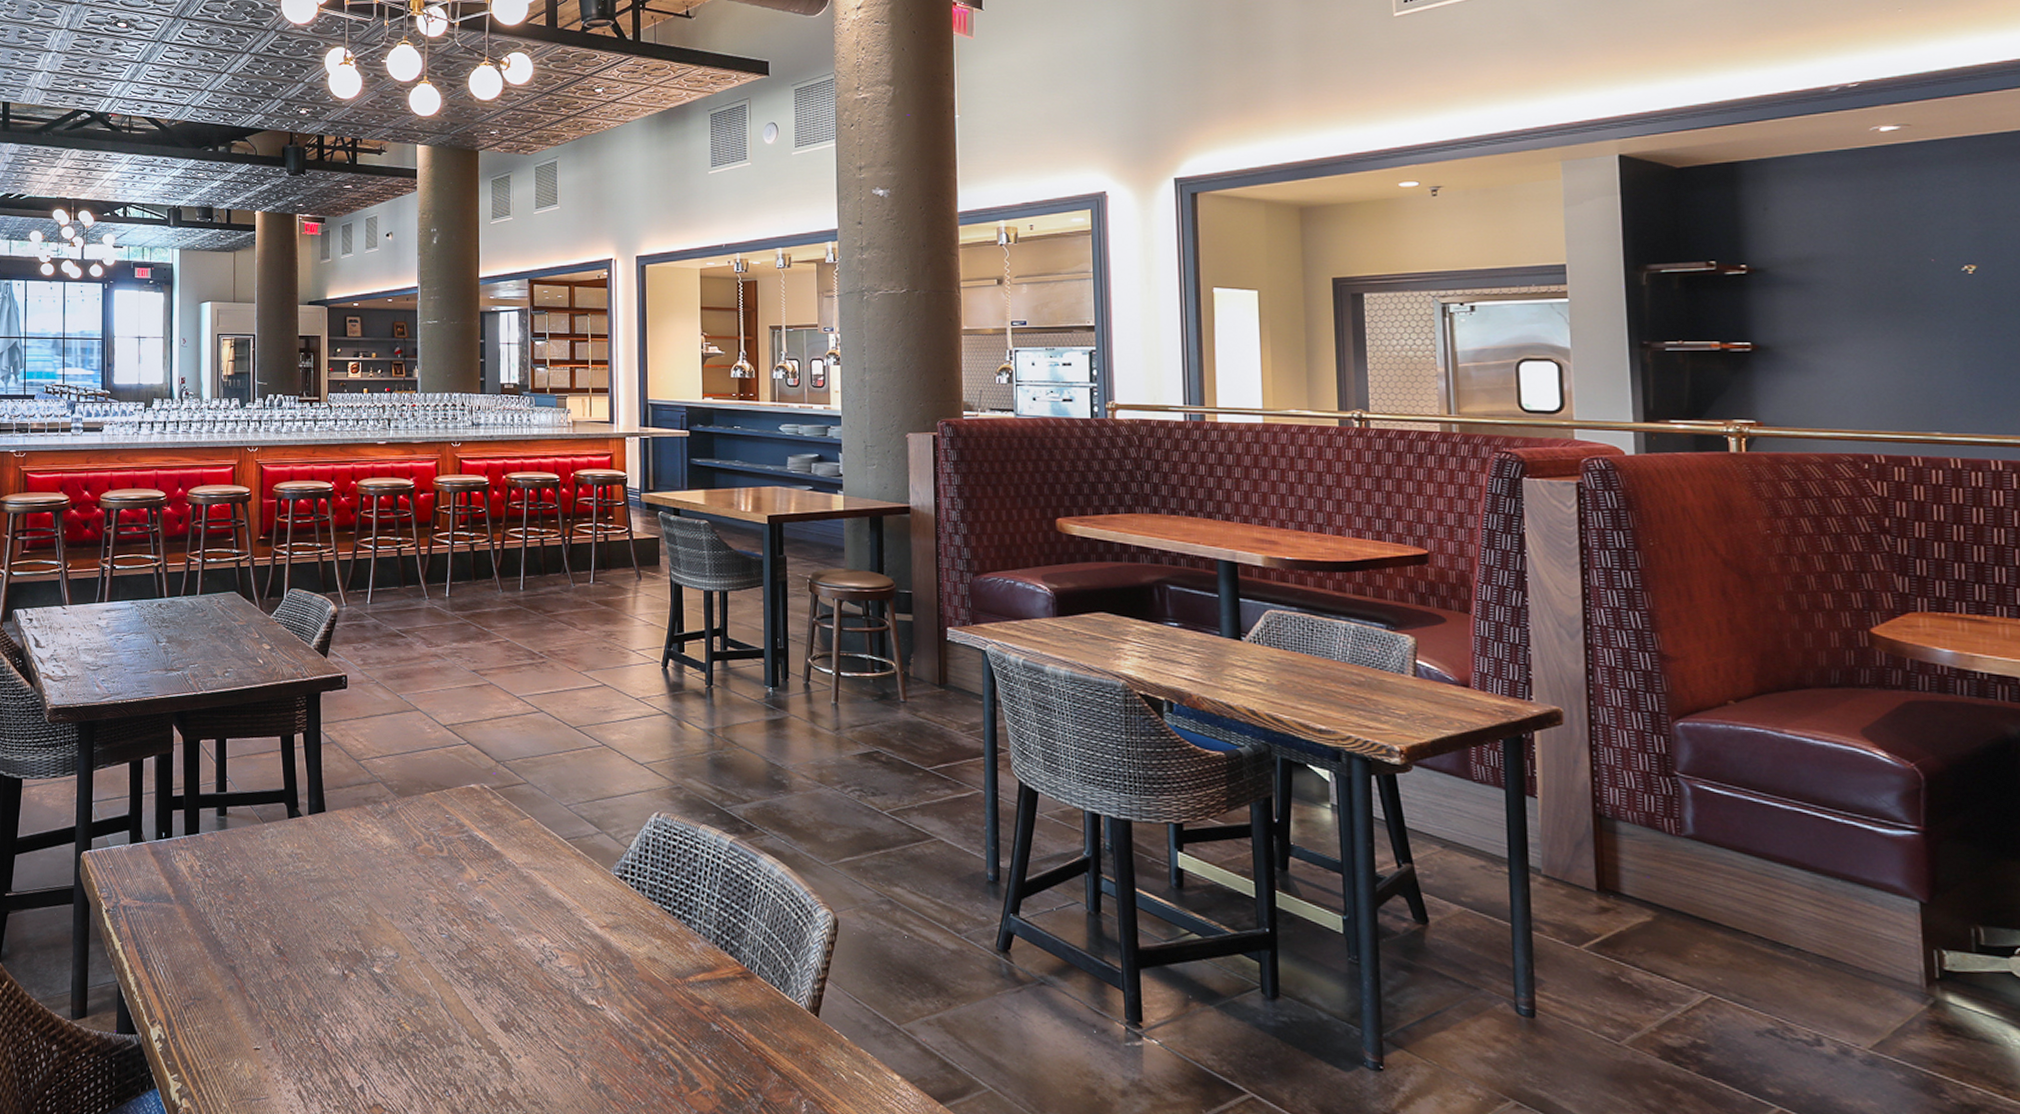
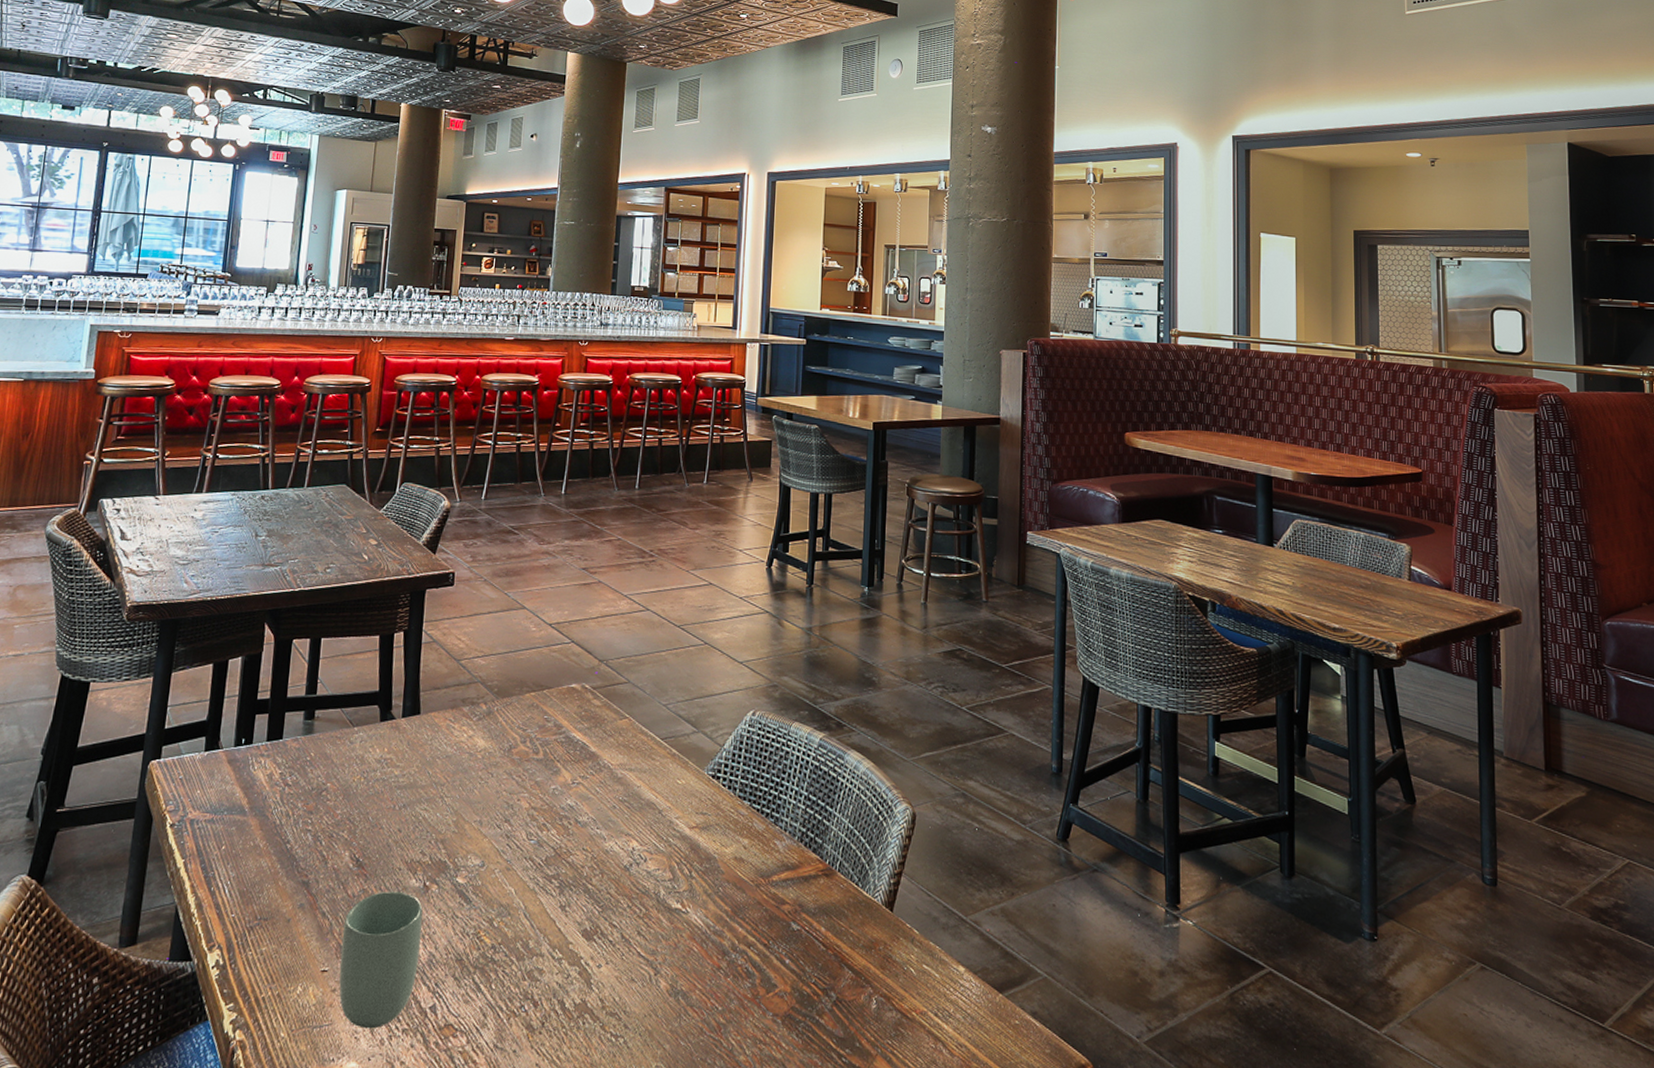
cup: none [271,977,344,1104] -> present [339,891,423,1029]

